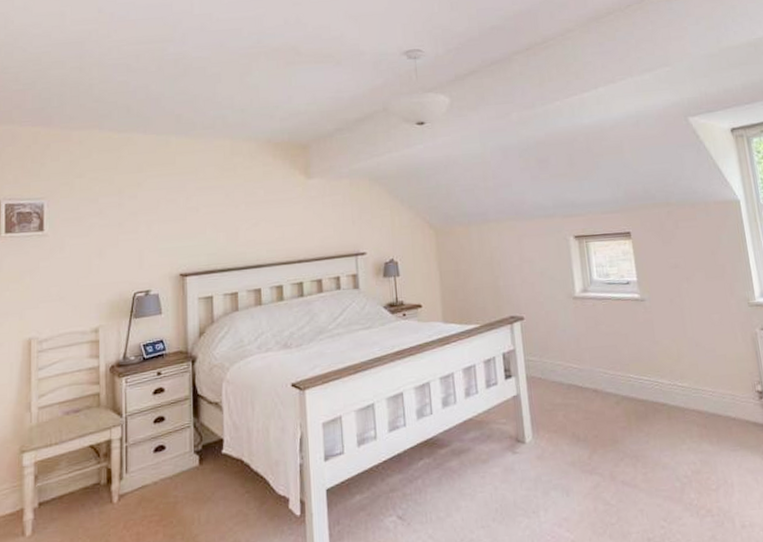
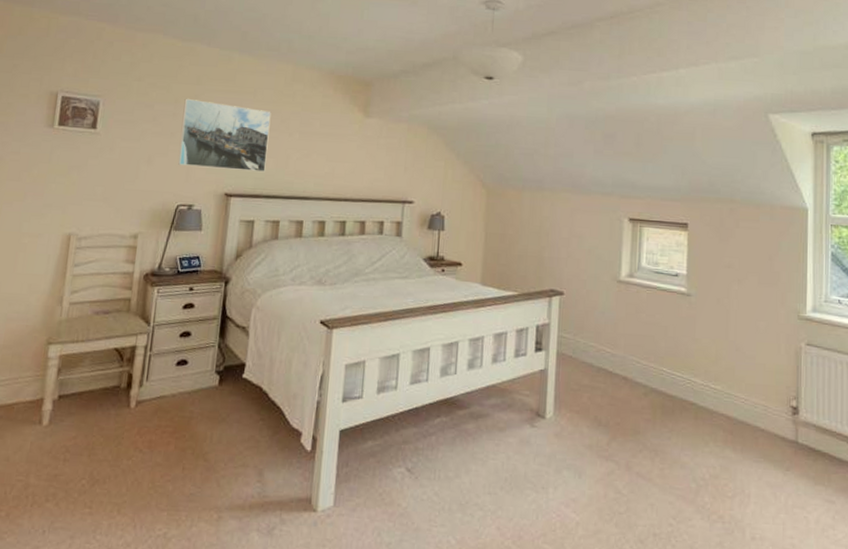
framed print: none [128,187,217,254] -> present [178,98,271,173]

